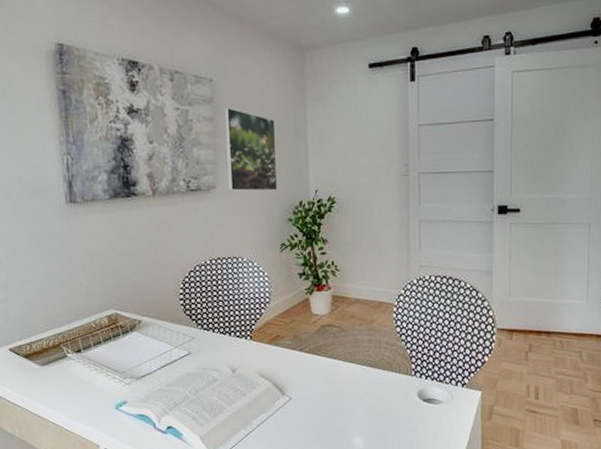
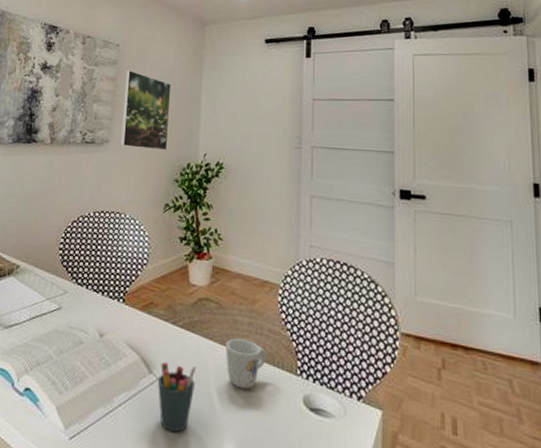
pen holder: none [290,382,325,437] -> present [157,362,197,432]
mug: none [349,354,386,394] -> present [226,338,267,390]

